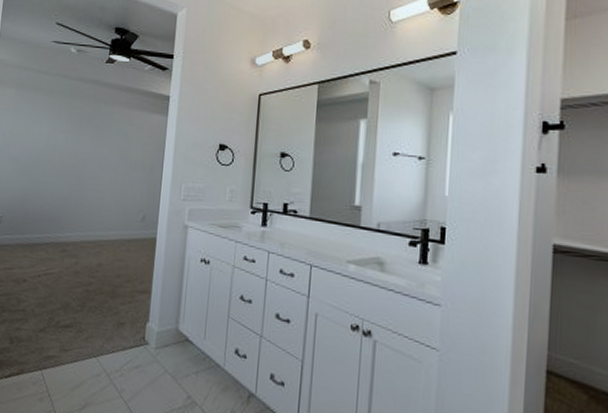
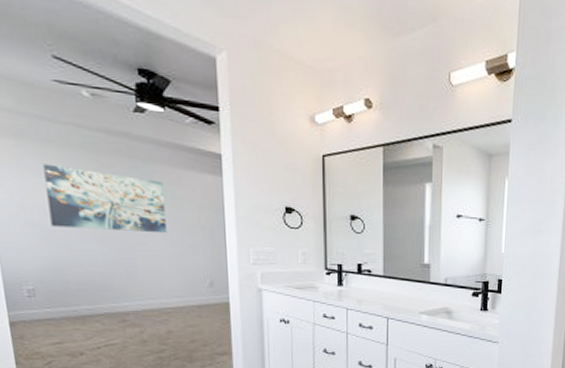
wall art: none [26,108,118,168] -> present [43,164,167,233]

